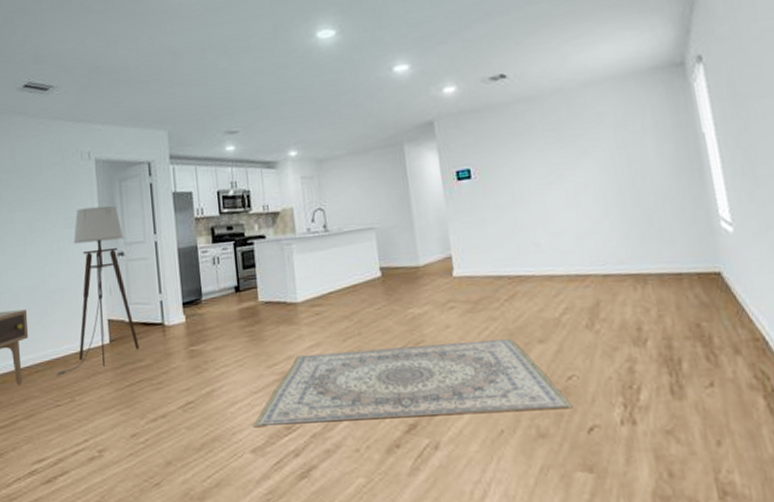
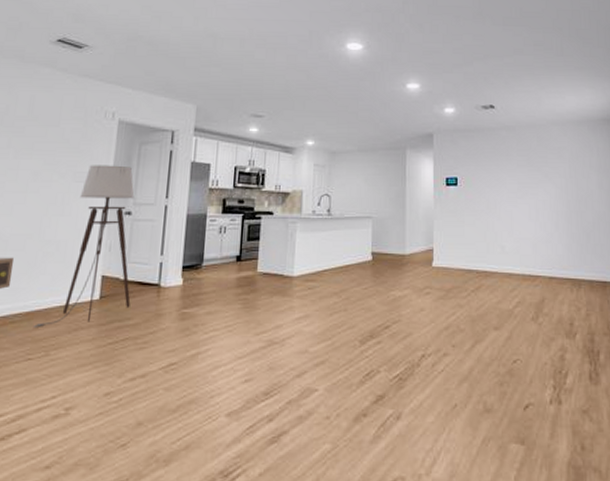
area rug: present [253,338,573,428] -> none [232,323,515,392]

